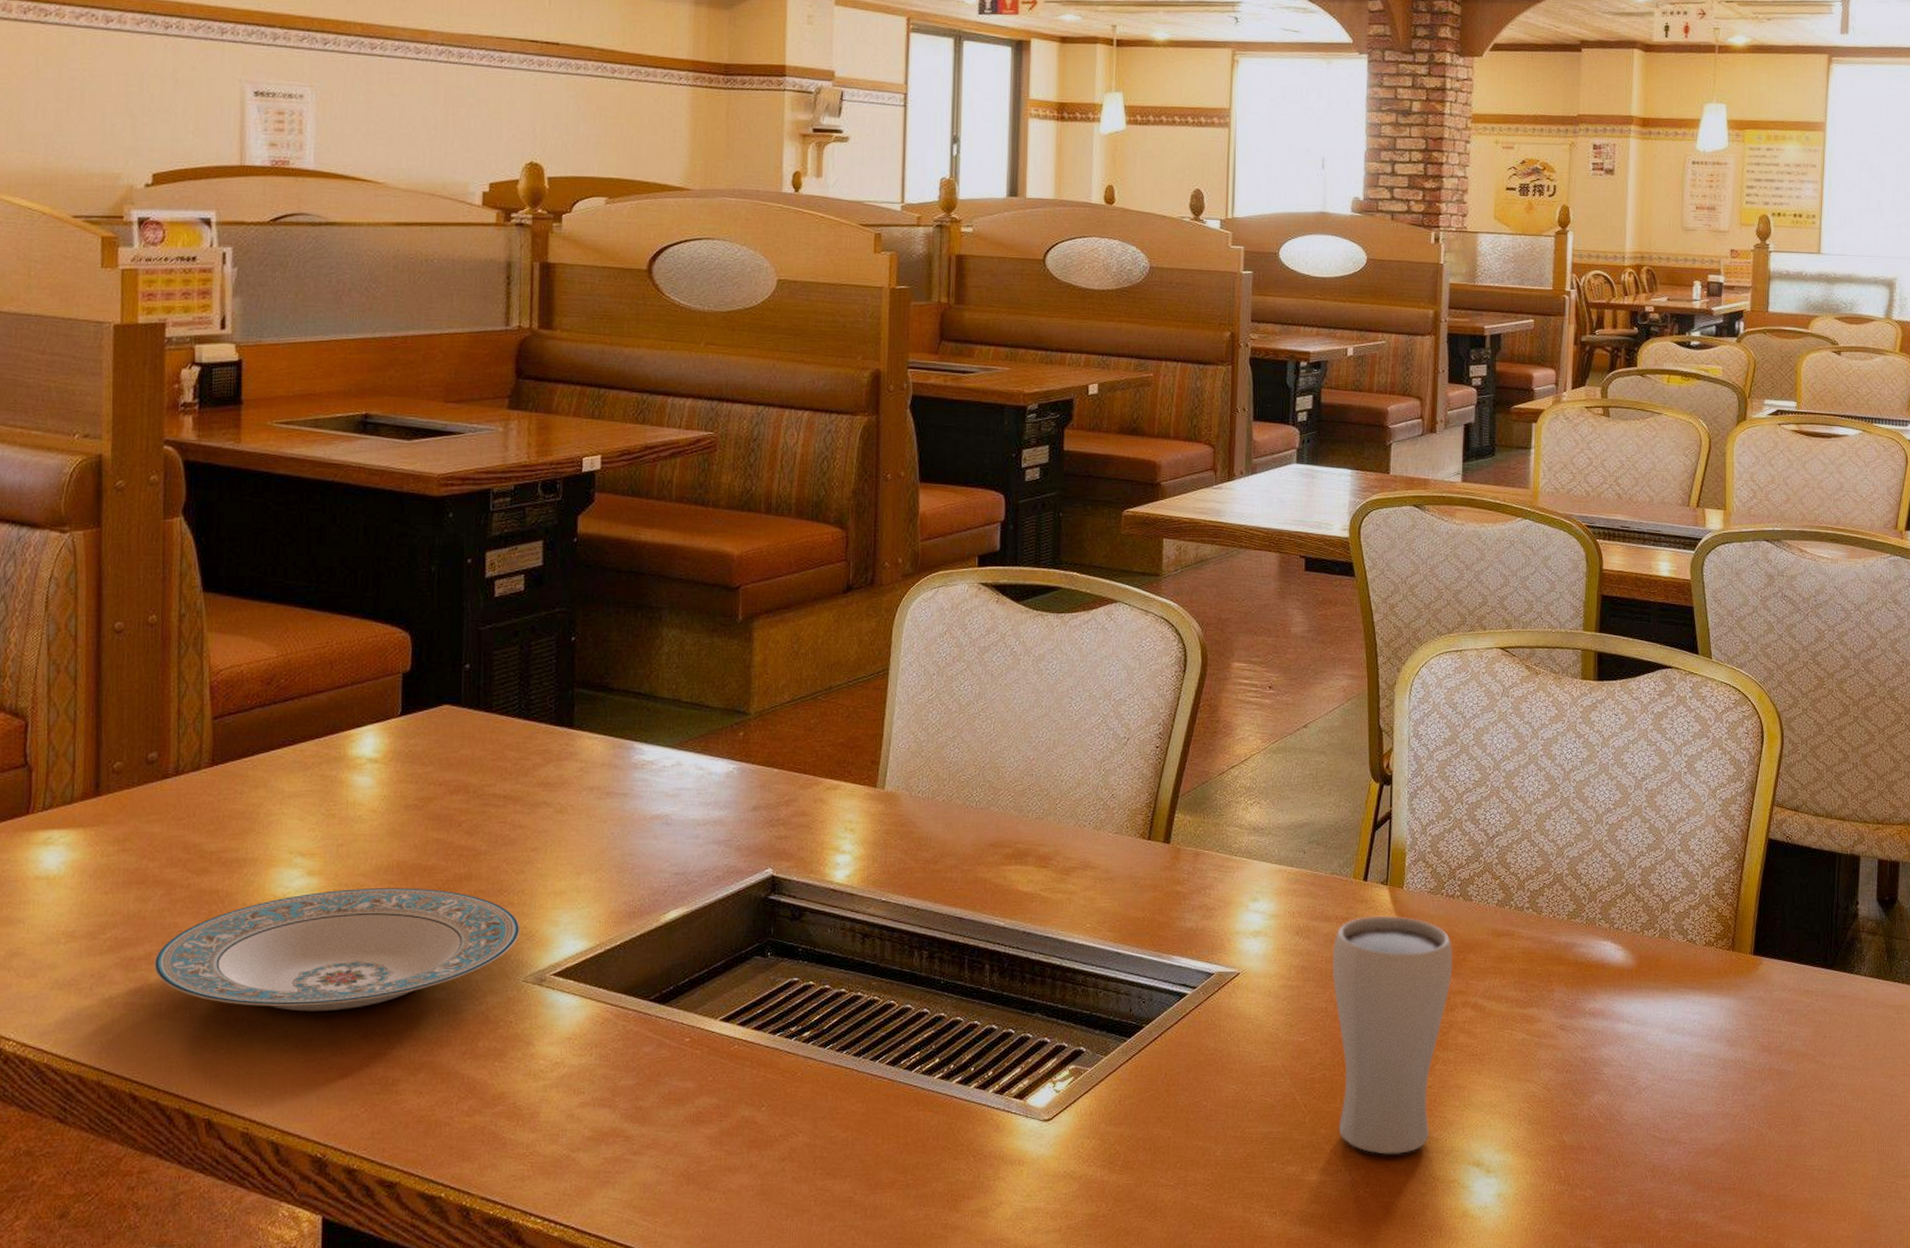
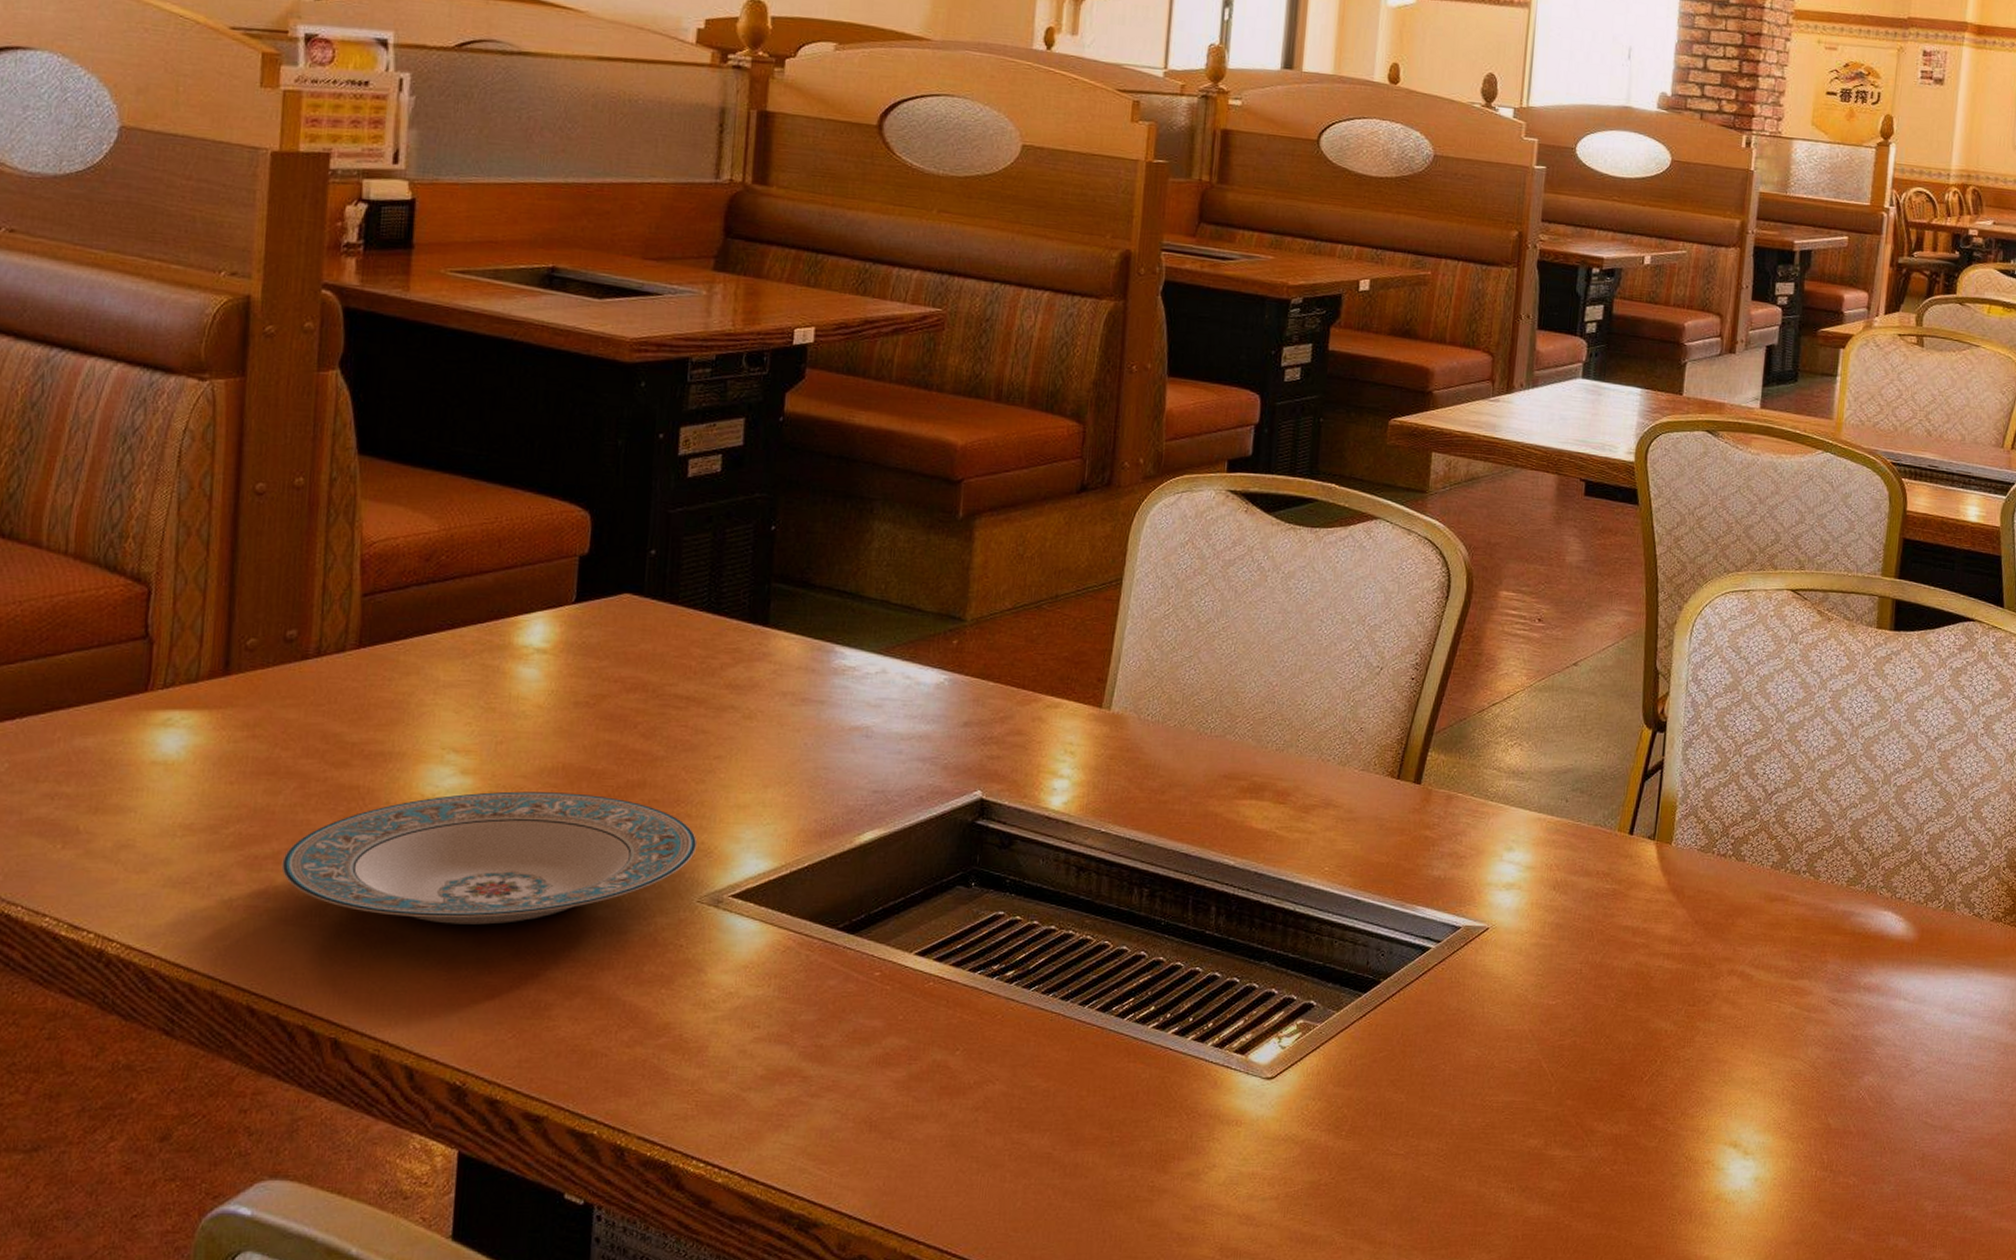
drinking glass: present [1332,915,1453,1155] -> none [1587,872,1722,1132]

